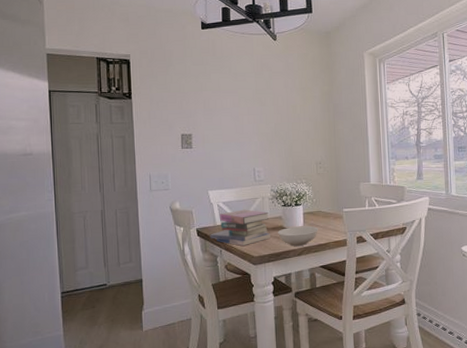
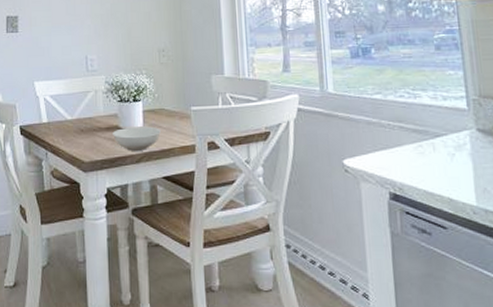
books: present [210,209,270,247] -> none [34,104,104,149]

